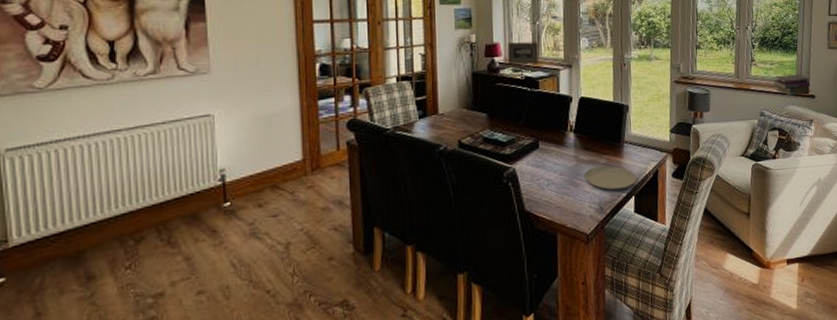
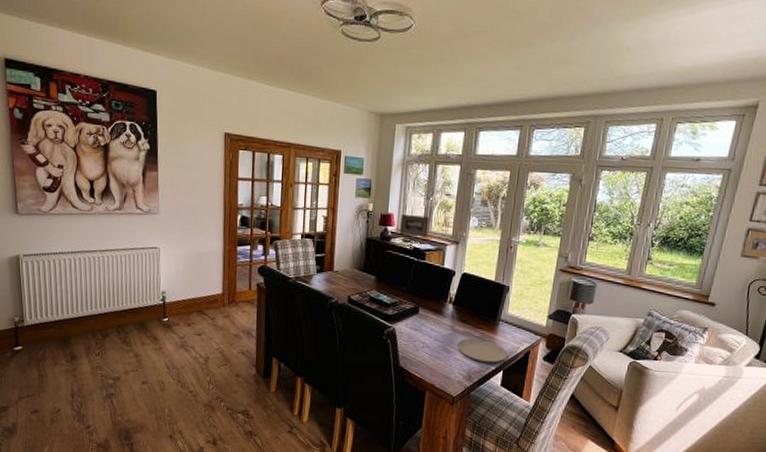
books: present [773,74,811,96] -> none [668,277,713,301]

